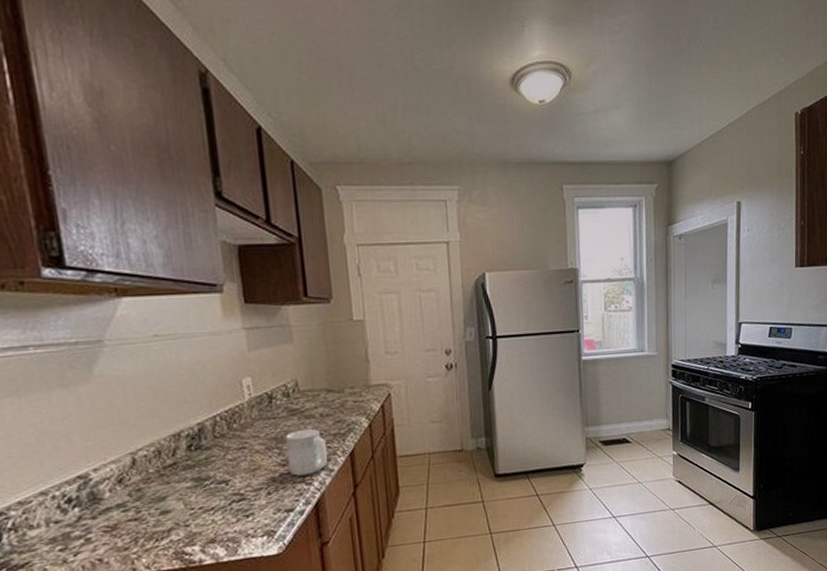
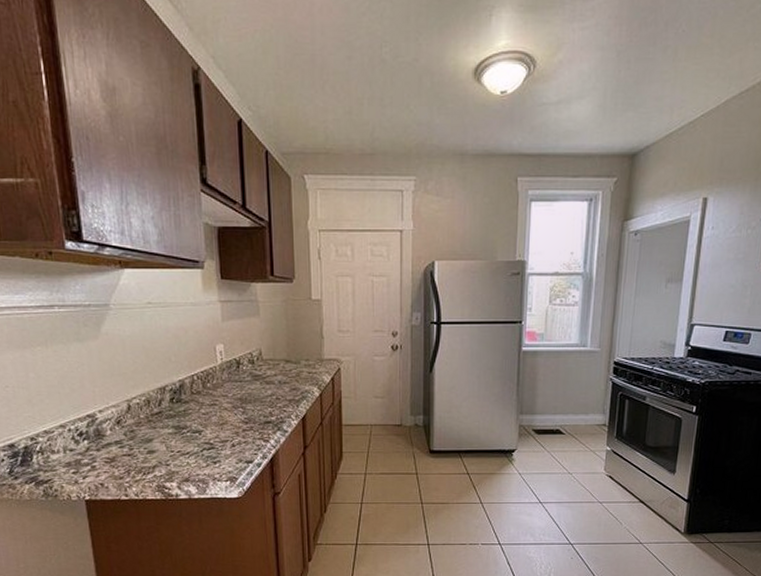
mug: present [286,428,328,476] -> none [249,393,284,433]

